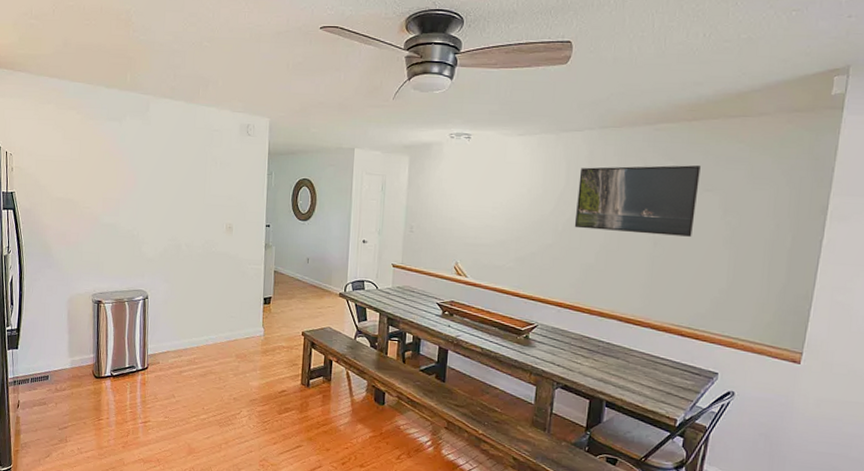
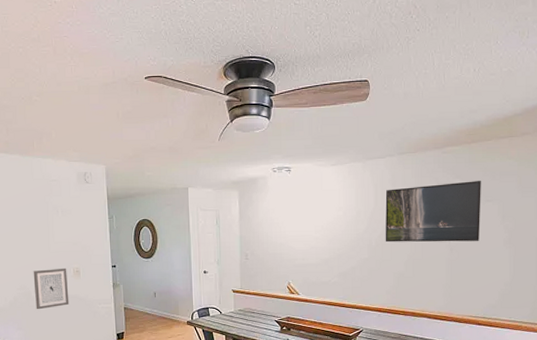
wall art: none [184,222,220,264] -> present [33,268,69,310]

